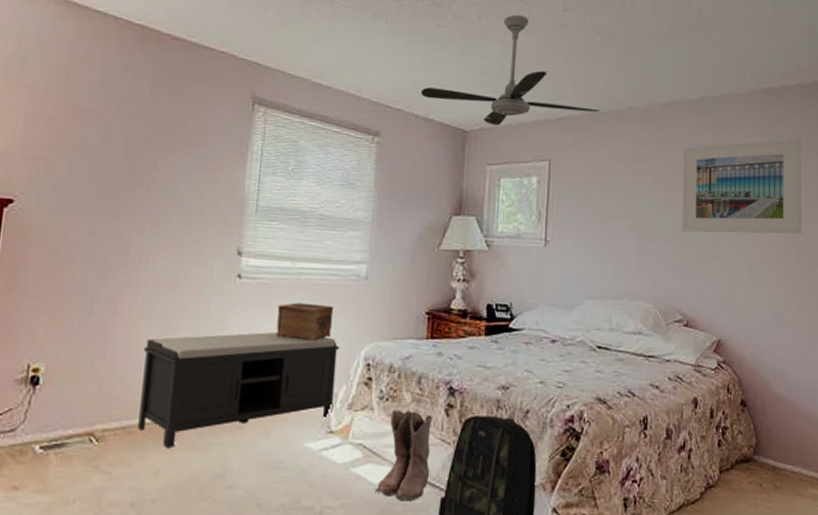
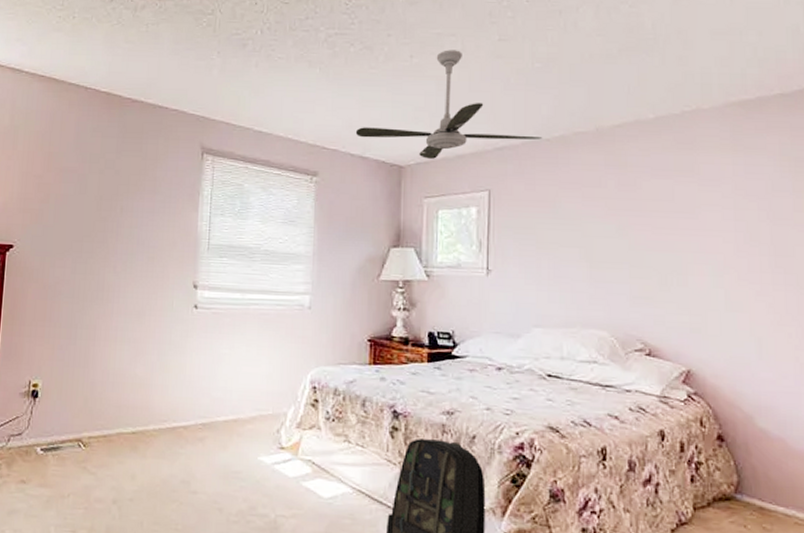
bench: present [138,332,339,447] -> none [116,356,287,455]
decorative box: present [276,302,334,342] -> none [230,330,281,366]
boots: present [375,409,433,501] -> none [325,429,378,516]
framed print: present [681,138,802,235] -> none [638,152,789,258]

